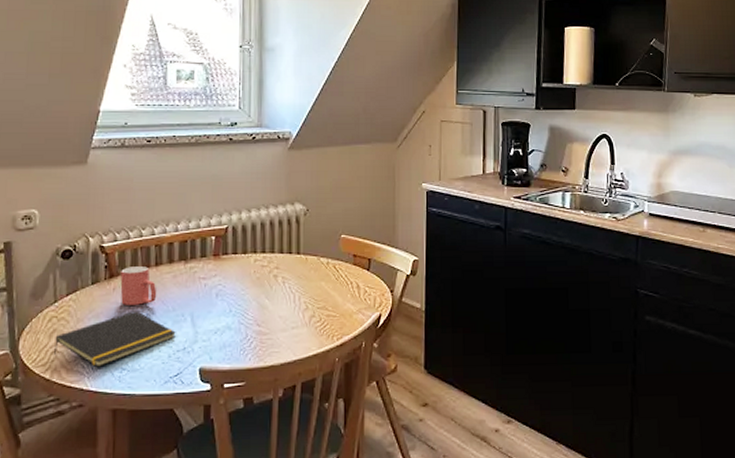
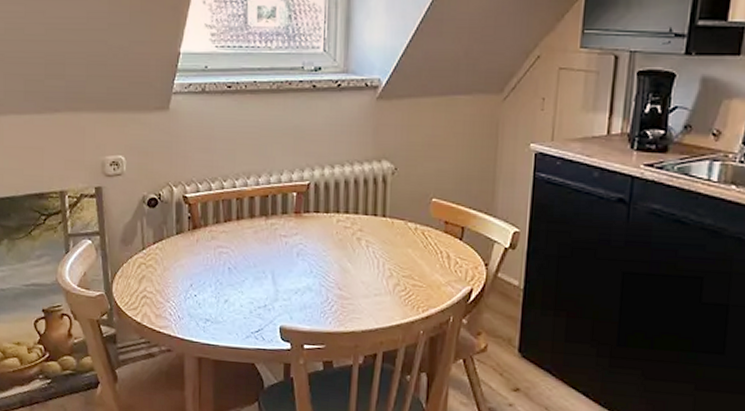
notepad: present [54,311,176,367] -> none [144,264,257,315]
mug: present [120,266,157,305] -> none [203,219,239,259]

